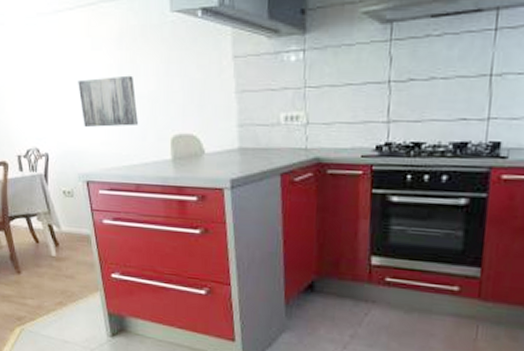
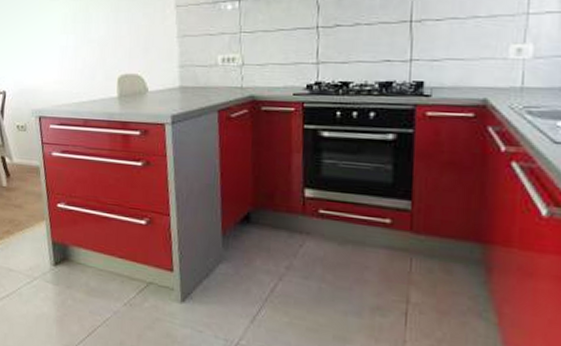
wall art: present [78,75,139,127] -> none [36,22,89,68]

